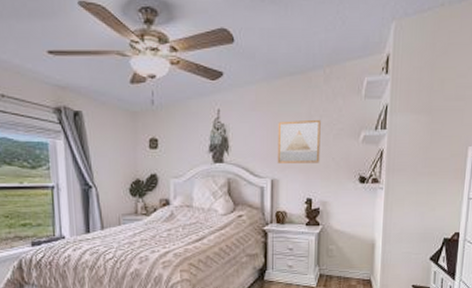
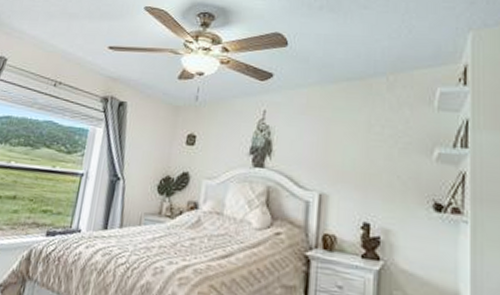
wall art: present [277,119,321,163] -> none [328,128,383,181]

